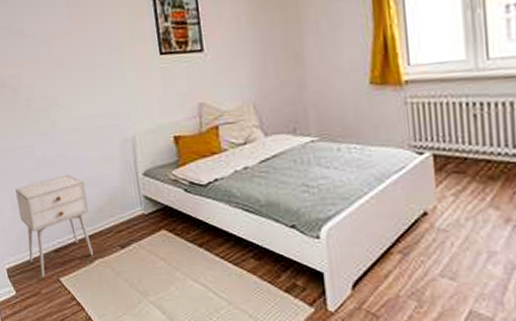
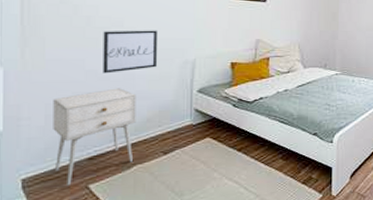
wall art: none [42,105,97,160] -> present [103,30,157,74]

